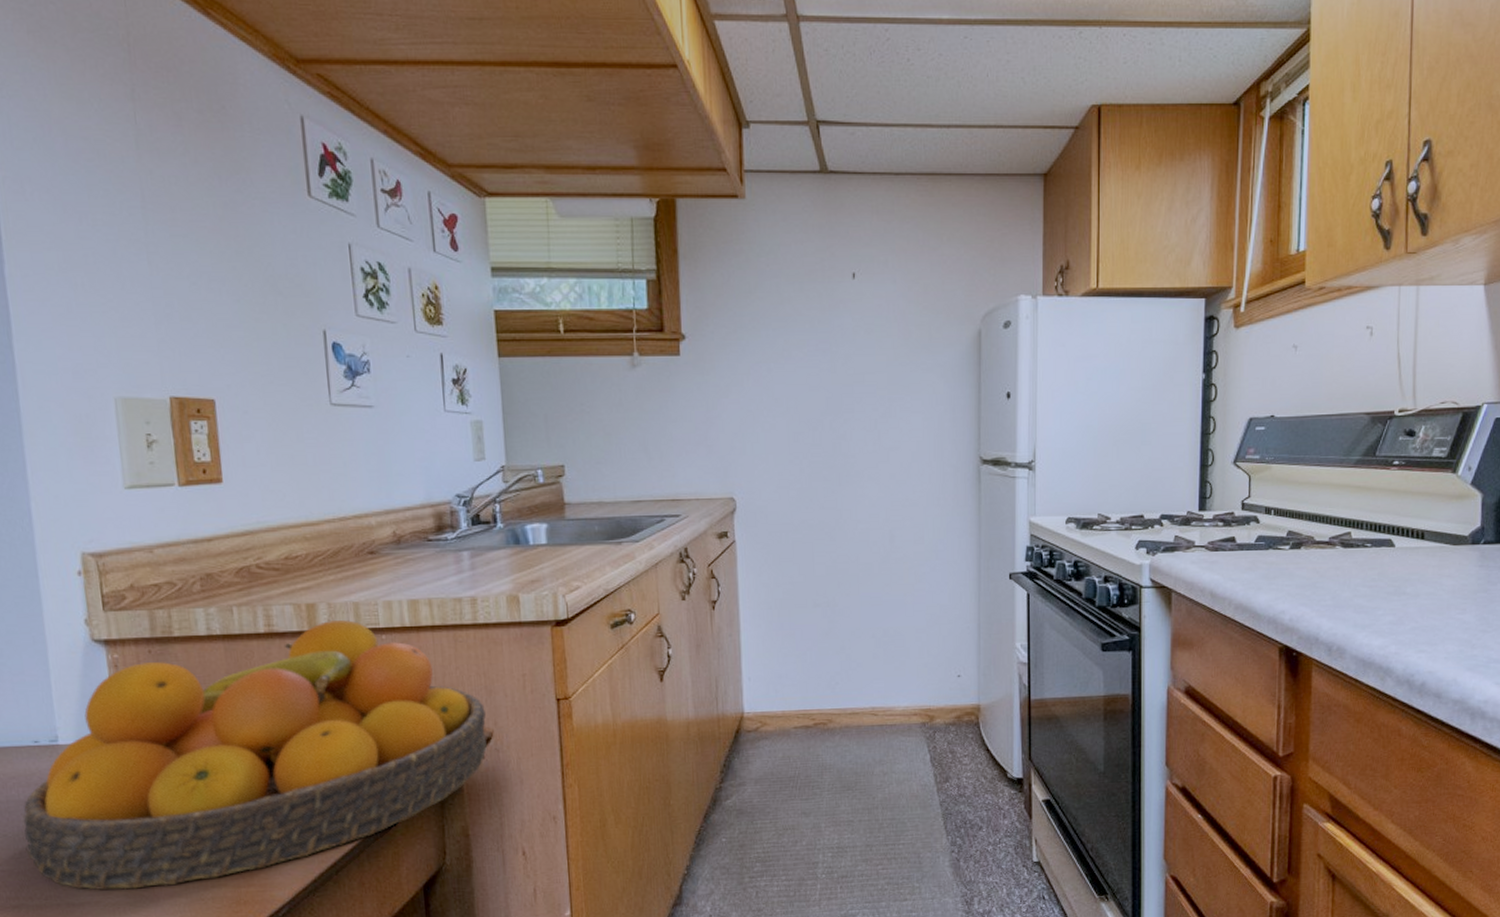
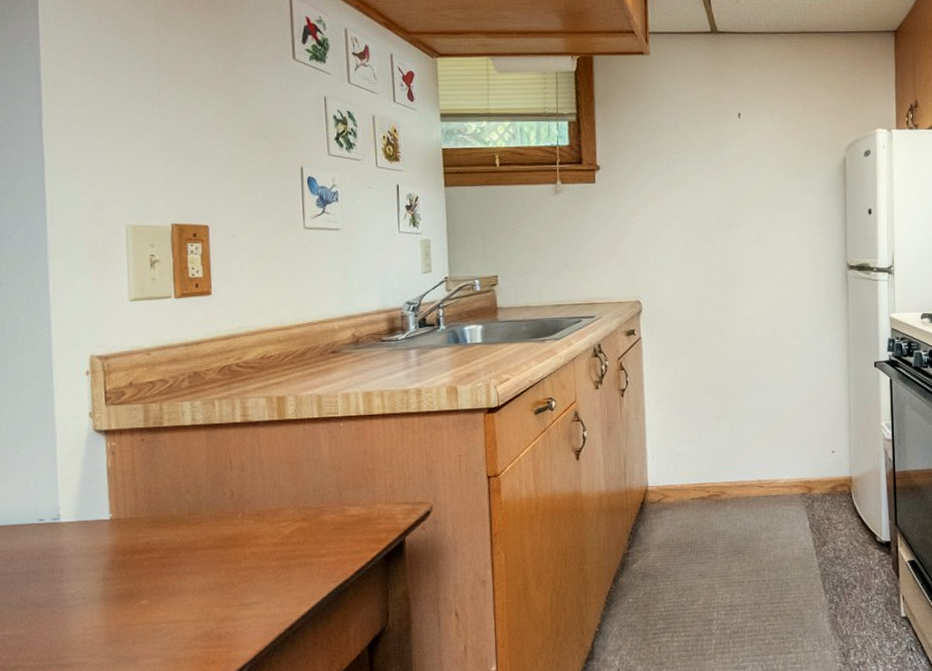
fruit bowl: present [23,620,487,890] -> none [25,410,427,652]

